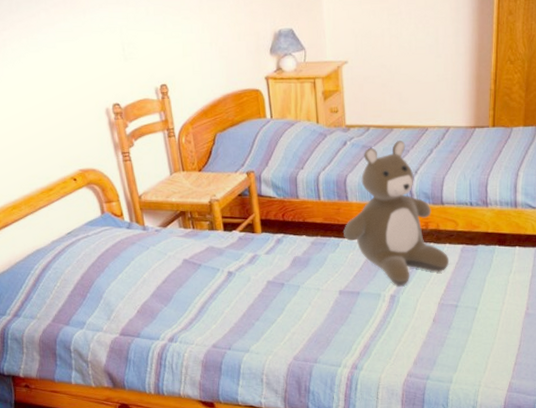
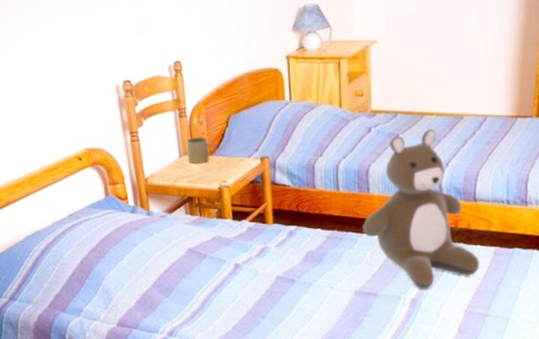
mug: none [176,155,204,181] -> present [186,137,216,165]

